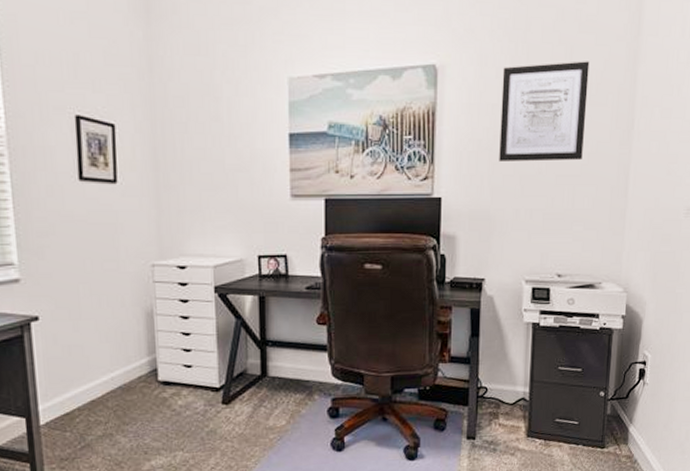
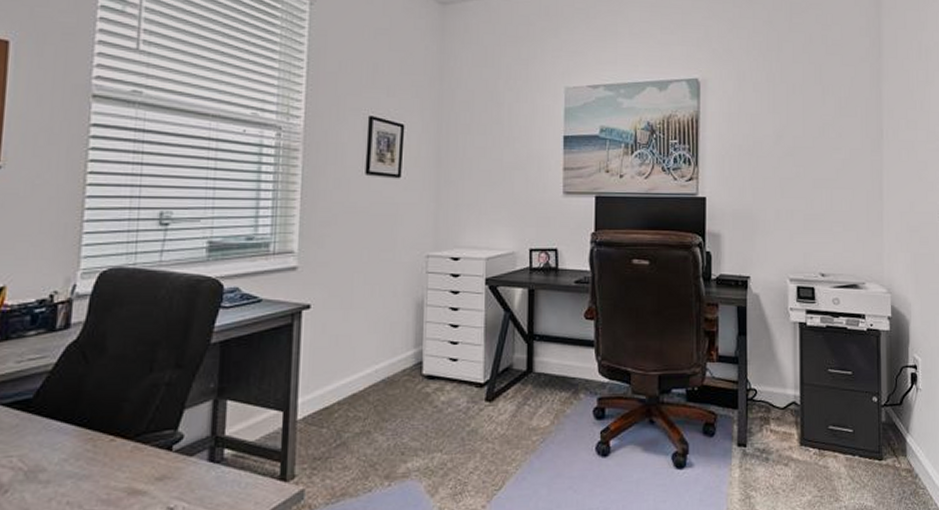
wall art: present [499,61,590,162] -> none [759,78,838,166]

